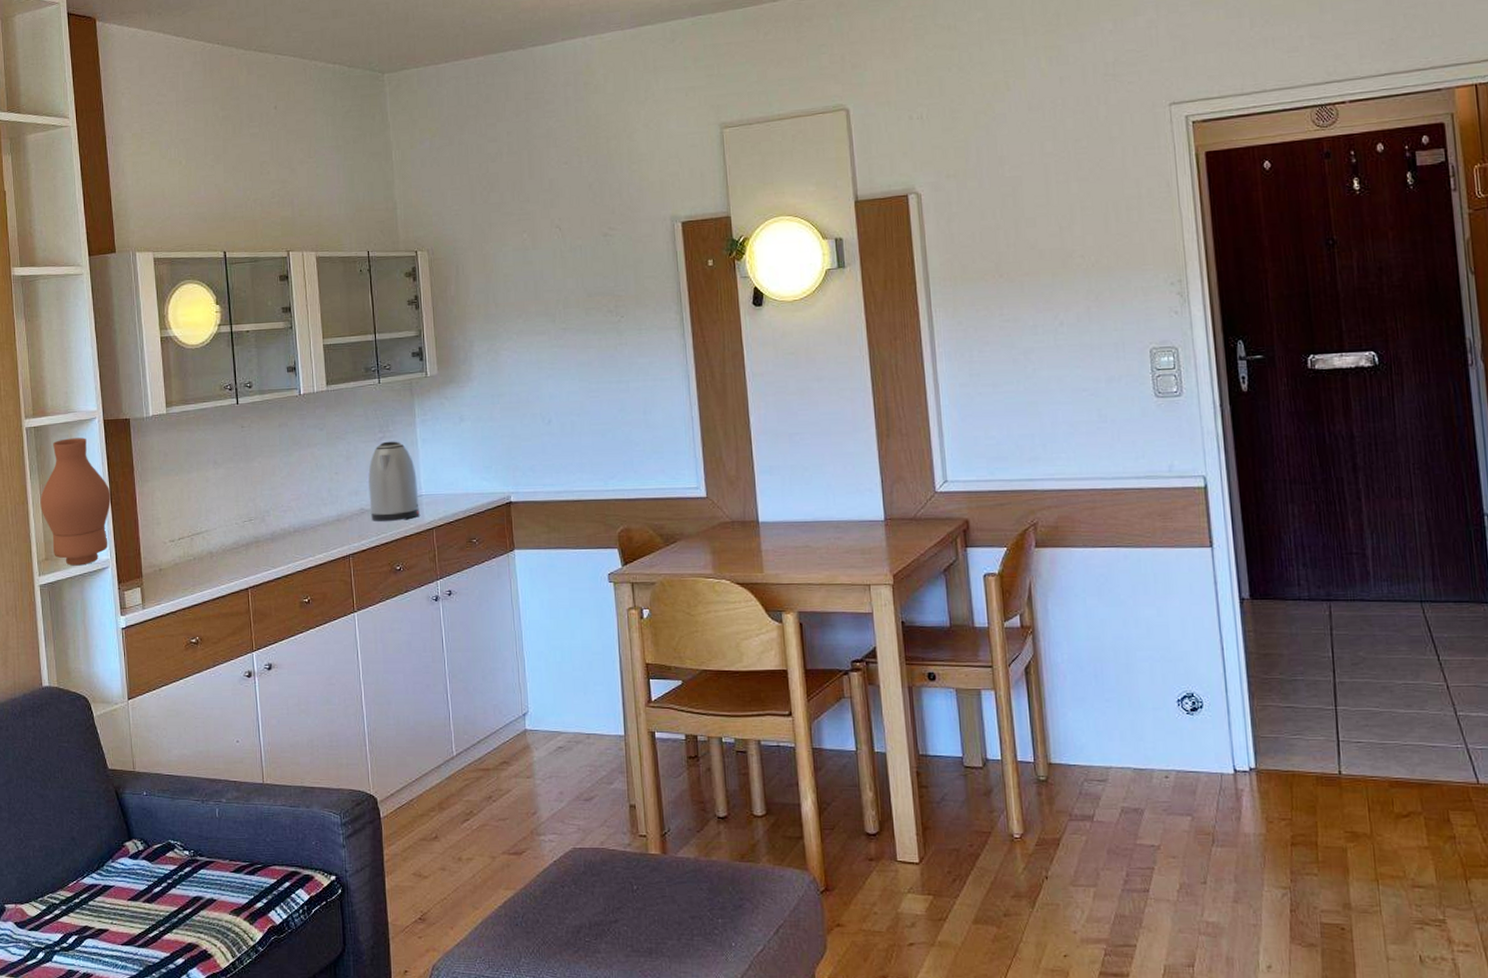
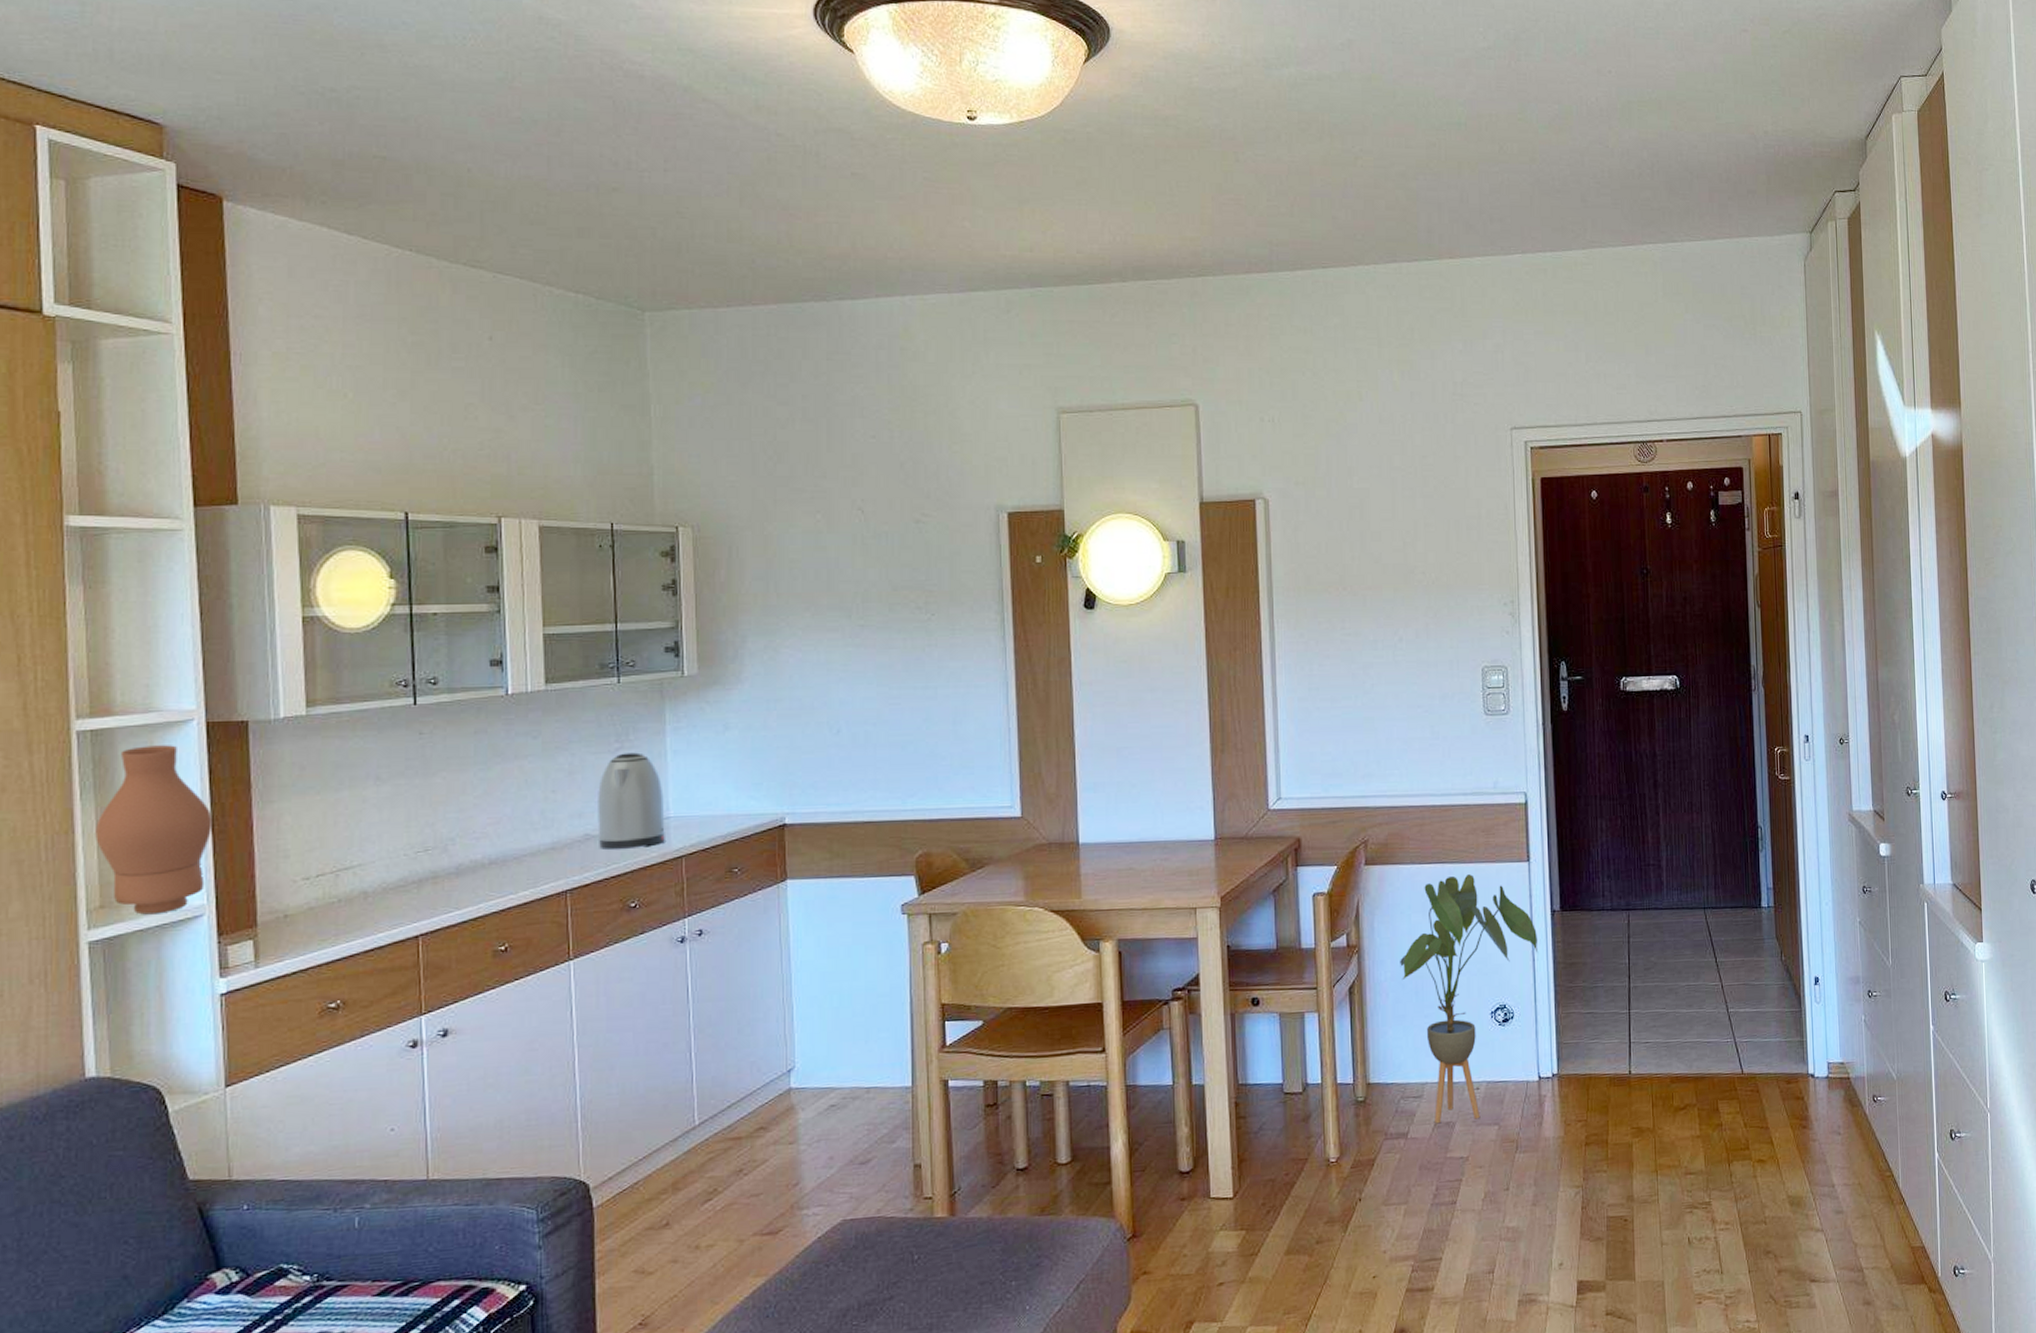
house plant: none [1076,559,1227,810] -> present [1400,874,1538,1124]

